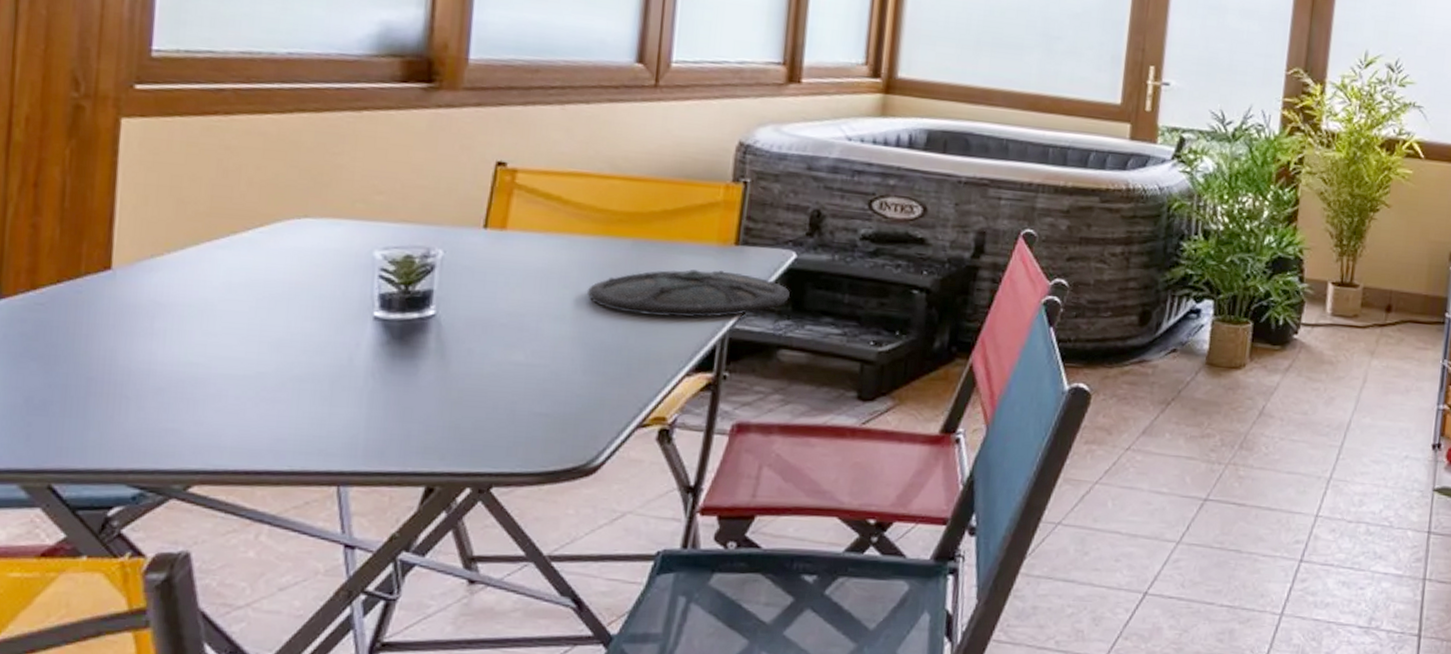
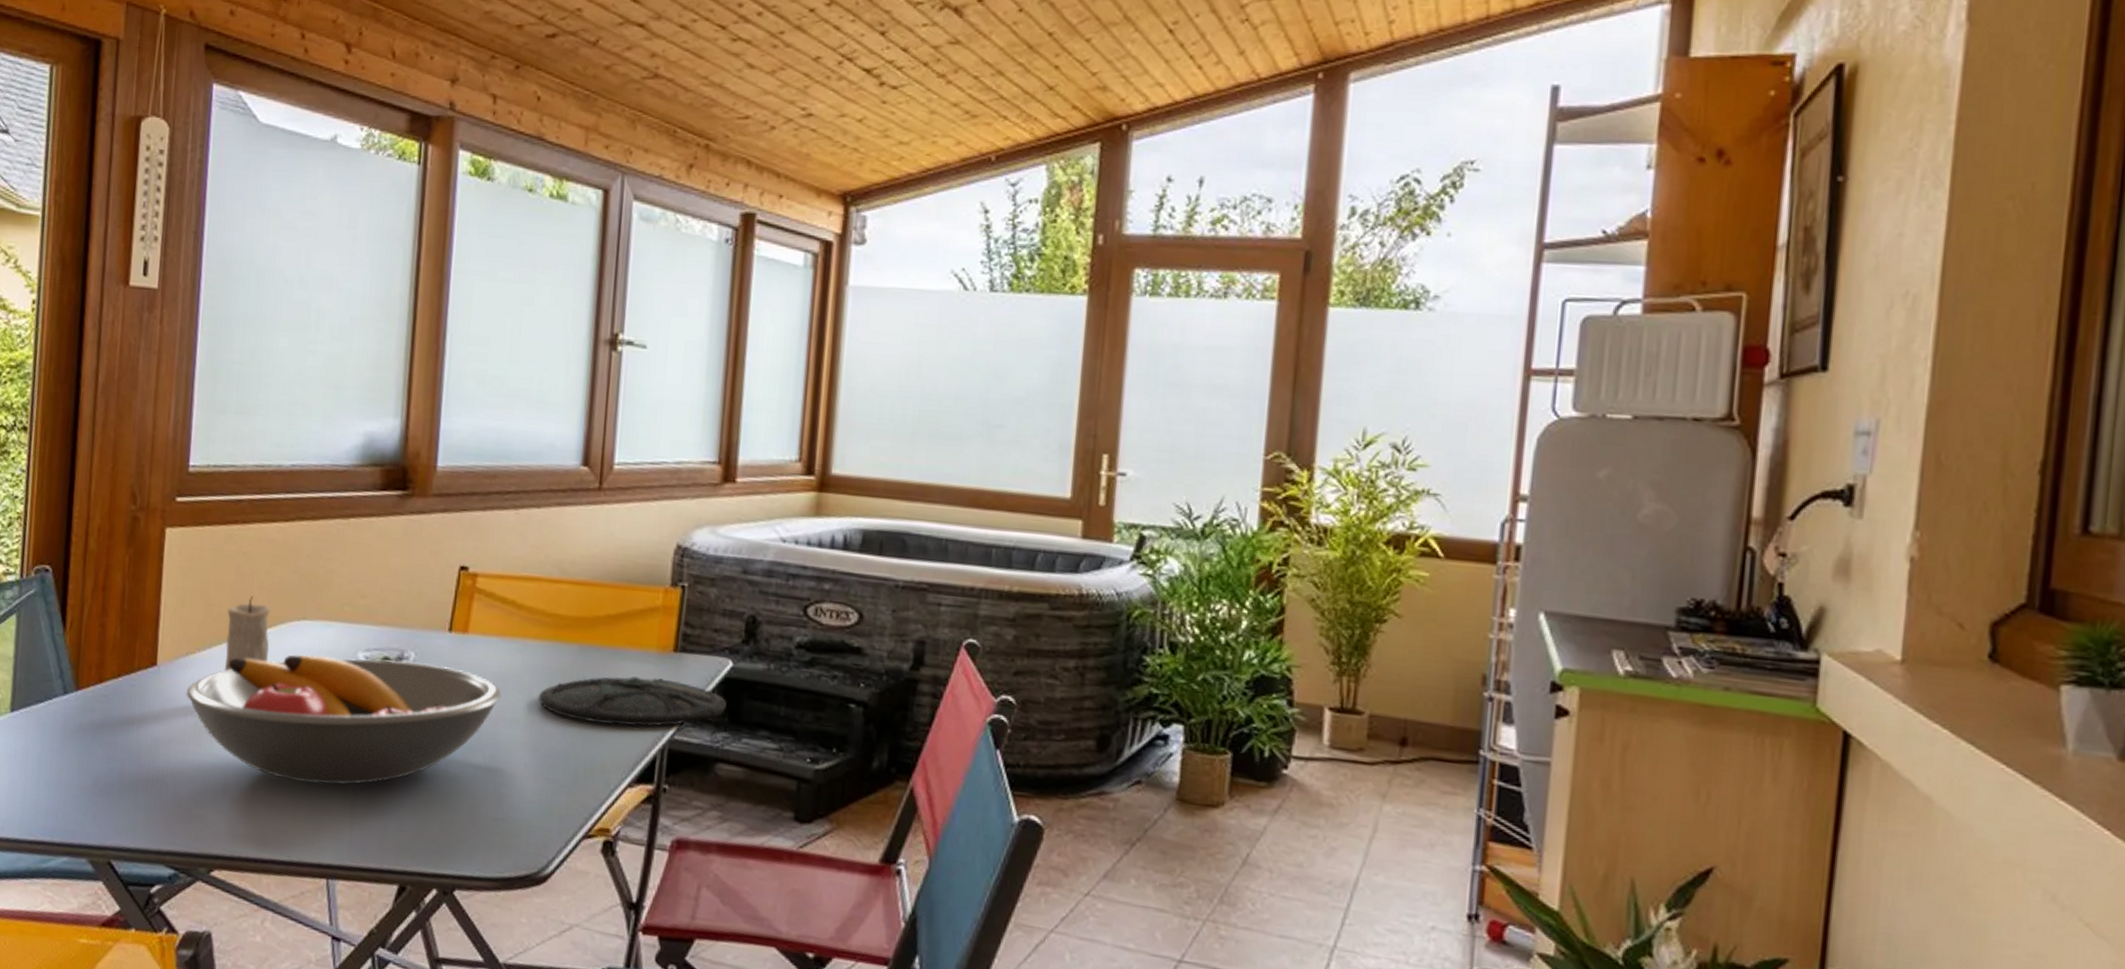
fruit bowl: none [152,254,545,390] -> present [186,654,501,786]
candle: none [202,191,264,274] -> present [224,595,272,672]

